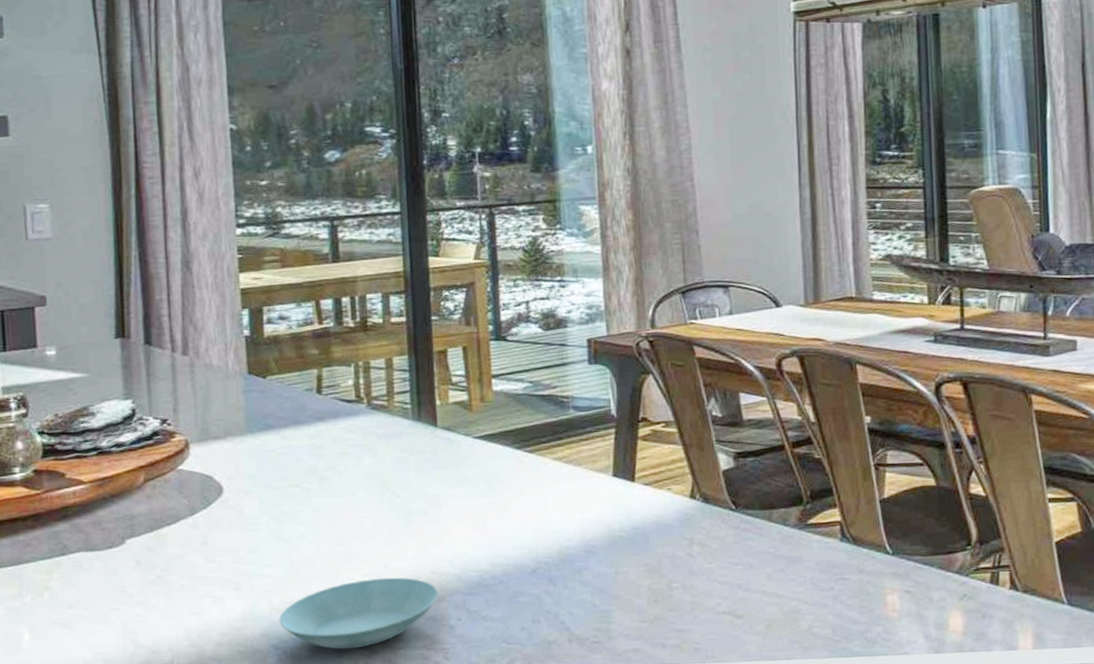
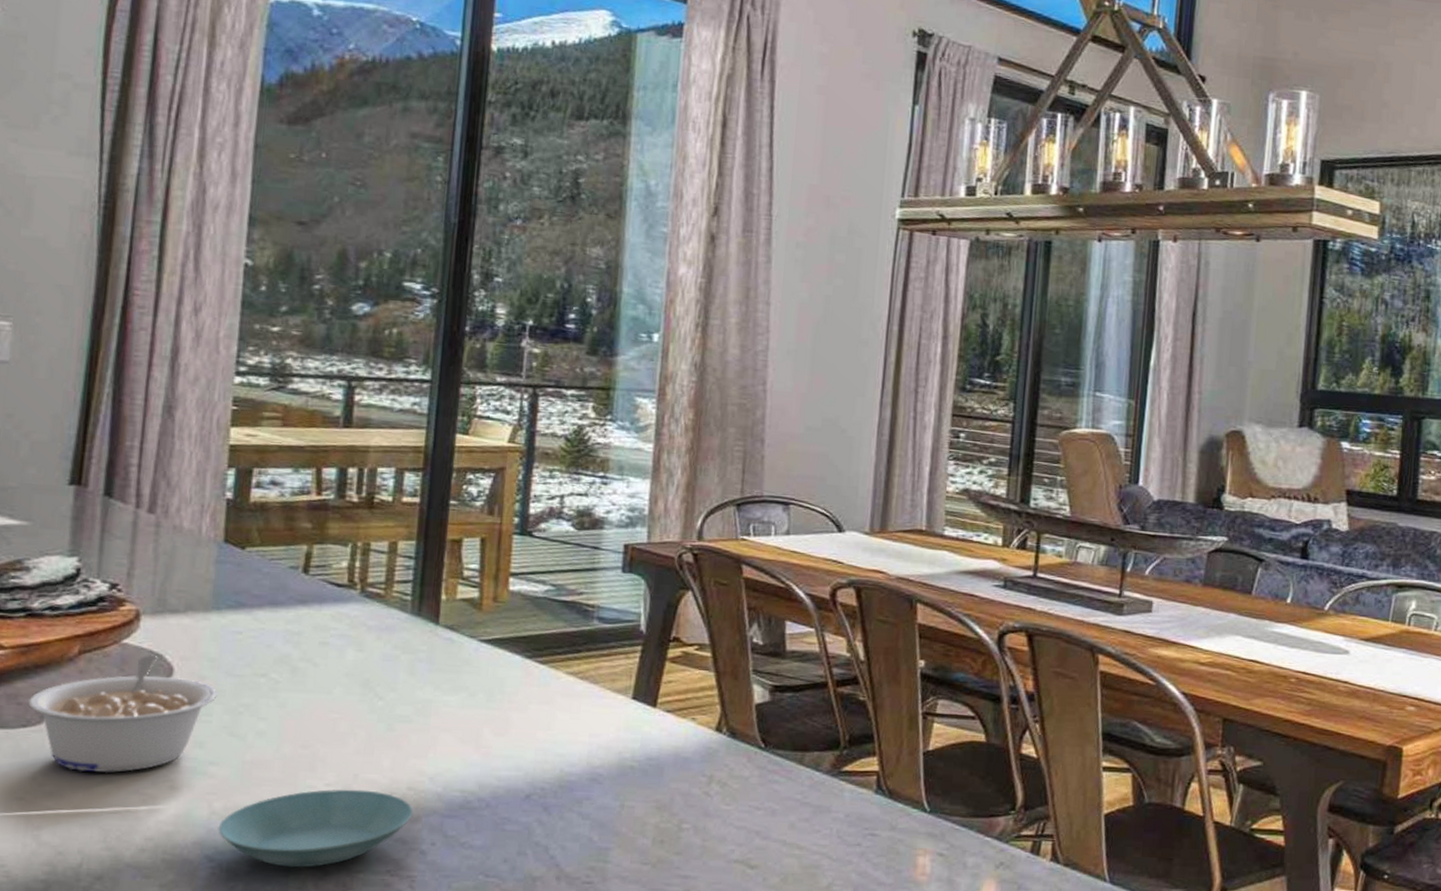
legume: none [110,478,262,582] -> present [28,655,218,773]

